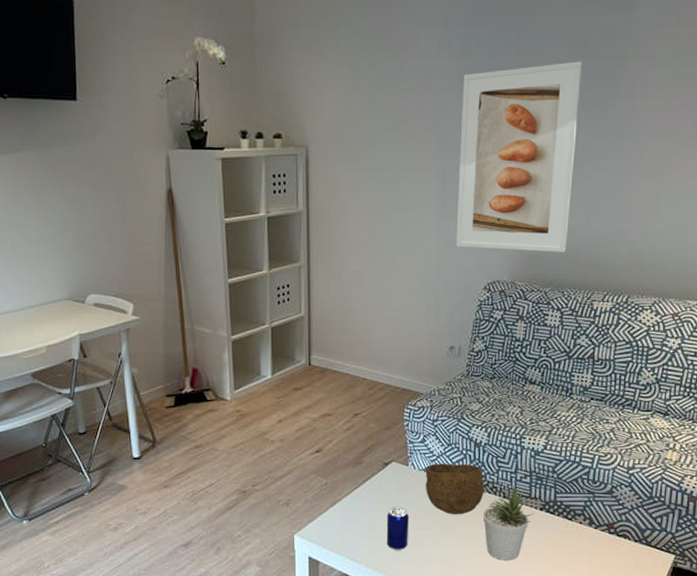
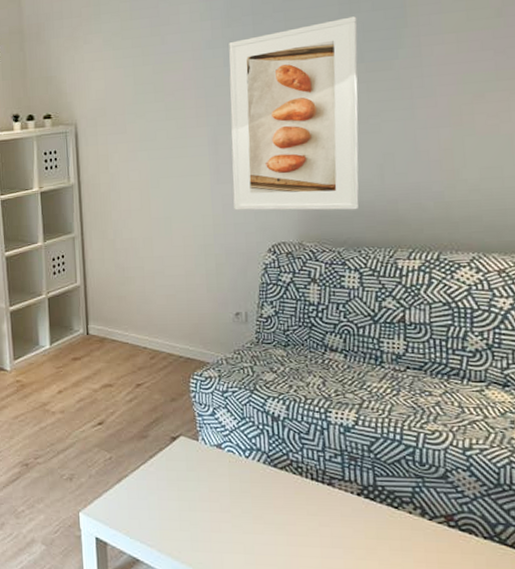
beer can: present [386,506,409,551] -> none [178,485,204,536]
bowl: present [425,463,485,515] -> none [217,439,289,498]
potted plant: present [483,486,534,560] -> none [289,466,351,554]

